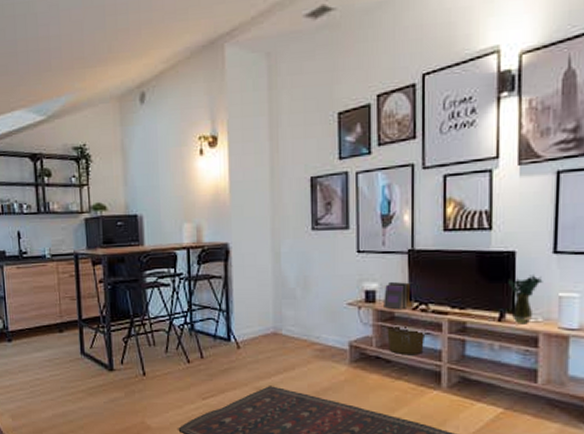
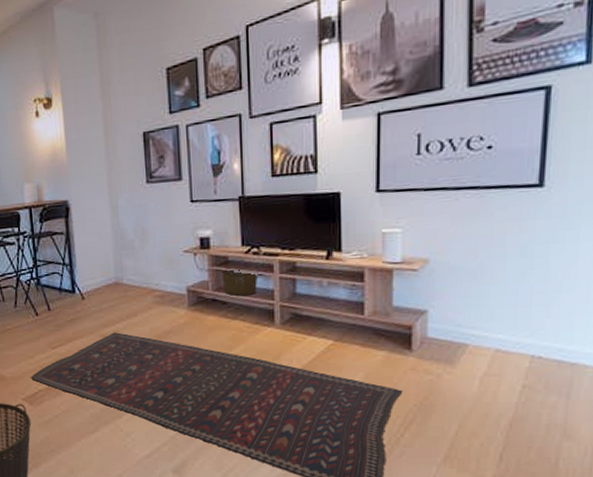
books: present [384,282,415,310] -> none [217,227,247,255]
vase: present [508,275,543,324] -> none [334,213,367,261]

